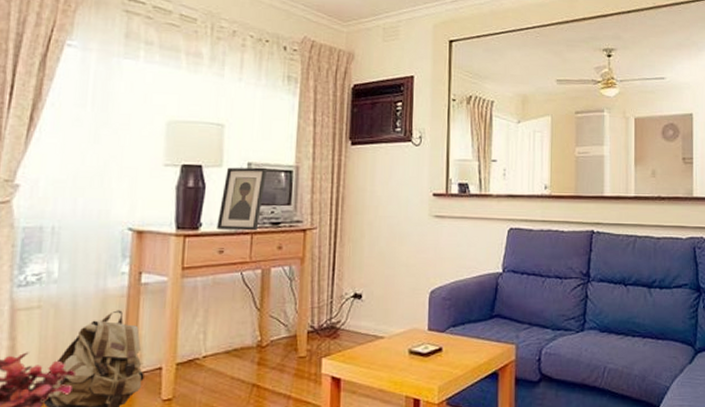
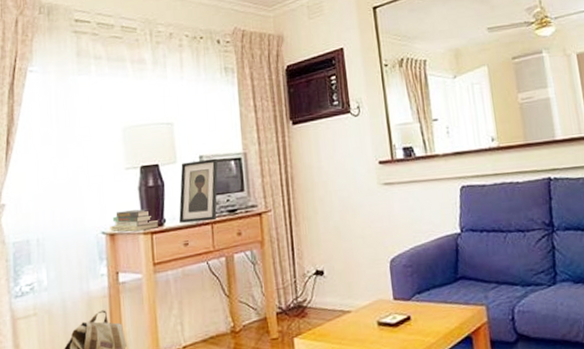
books: none [138,209,195,232] -> present [110,209,159,232]

